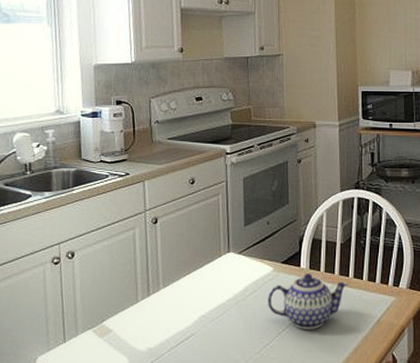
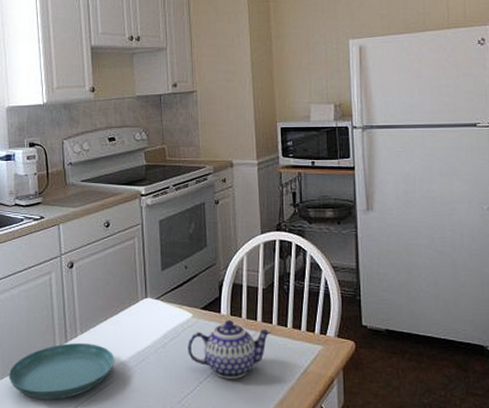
saucer: none [89,296,196,352] -> present [8,342,115,399]

